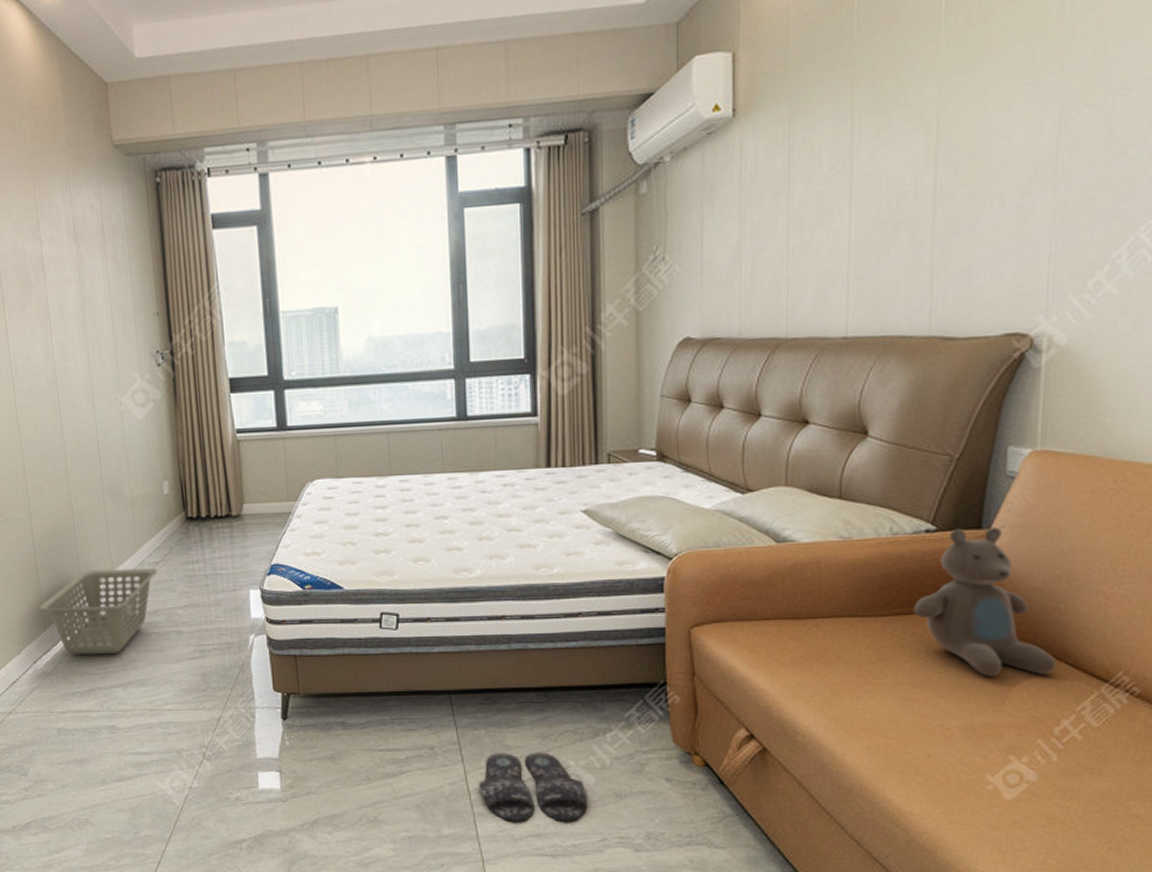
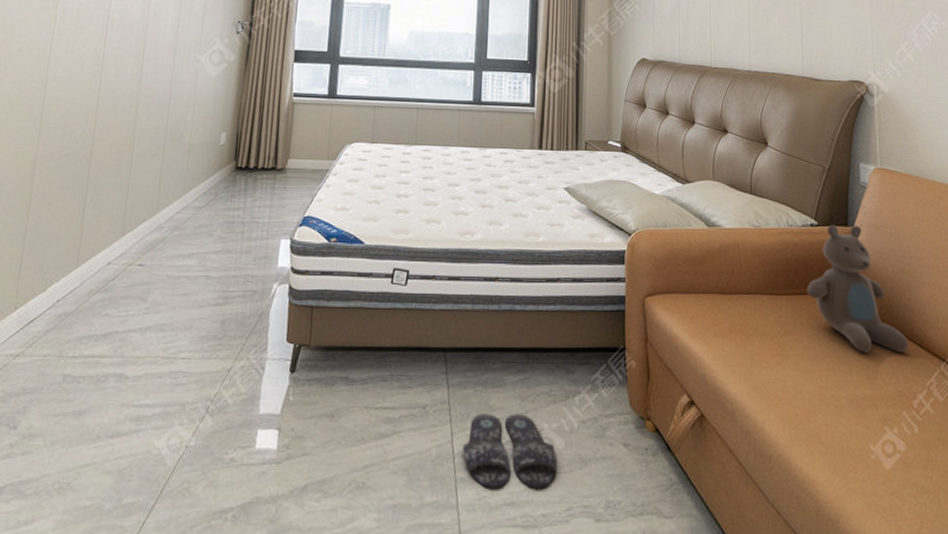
laundry basket: present [38,568,159,656] -> none [75,210,201,297]

